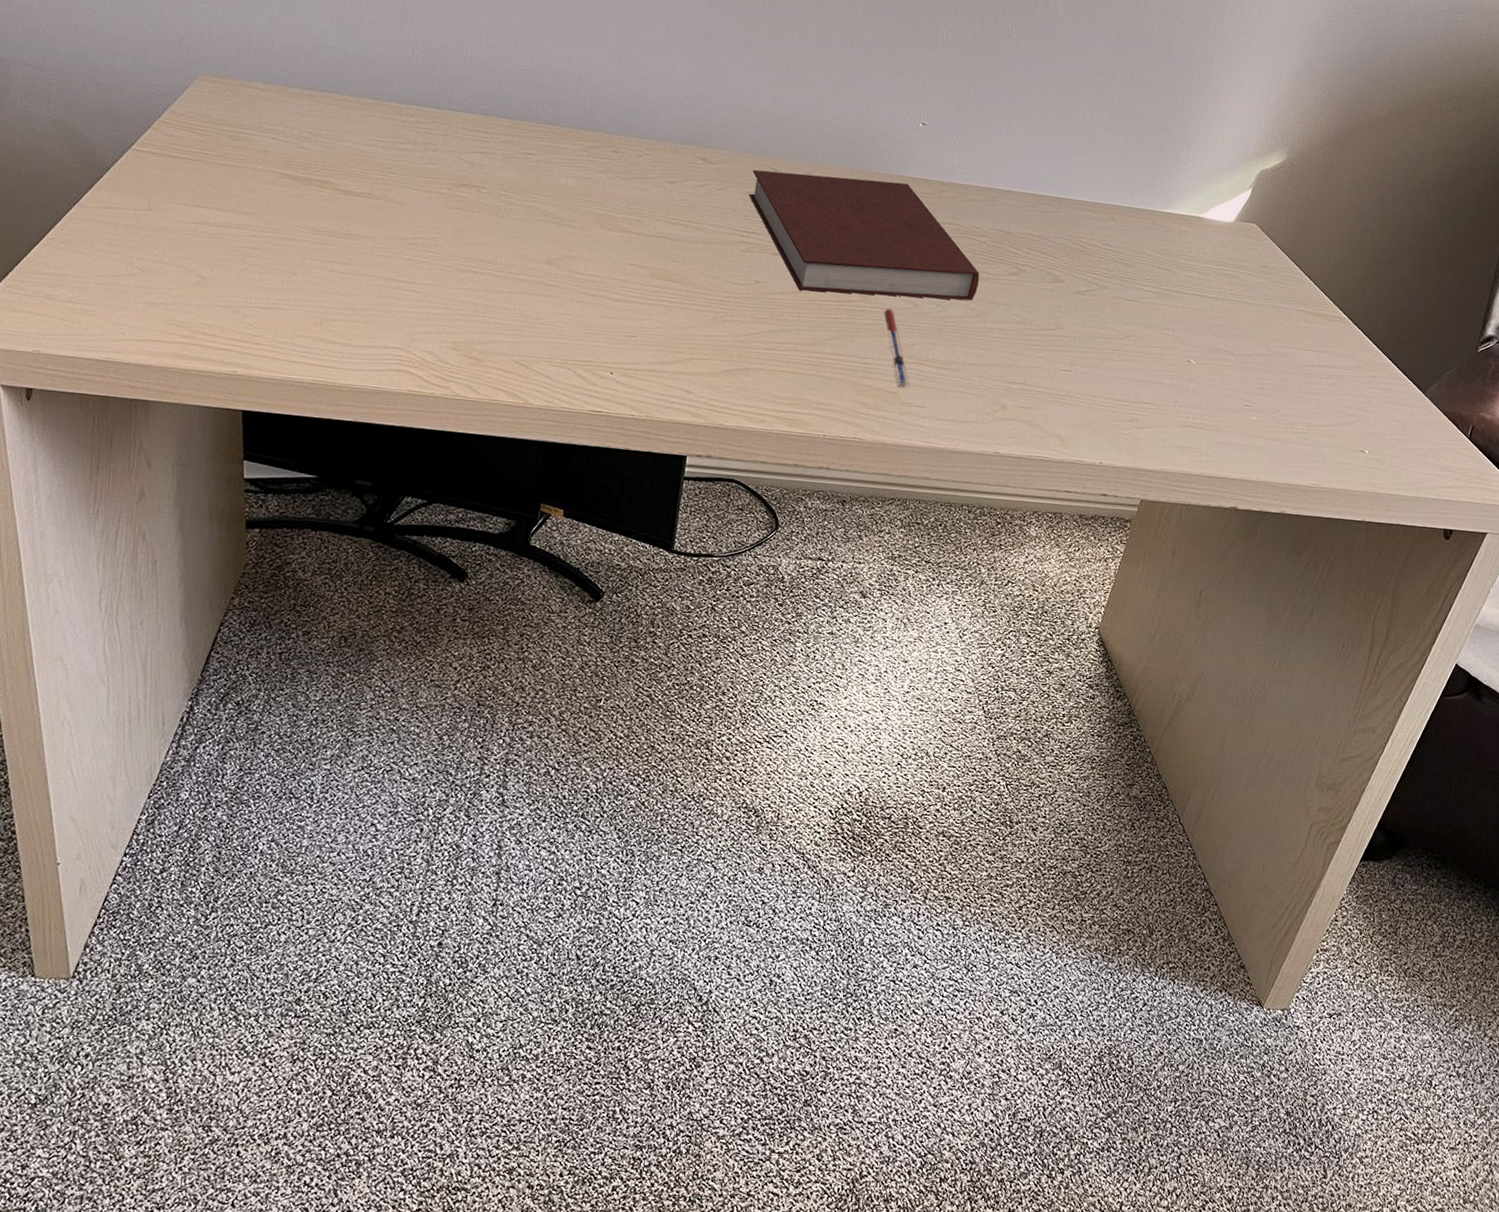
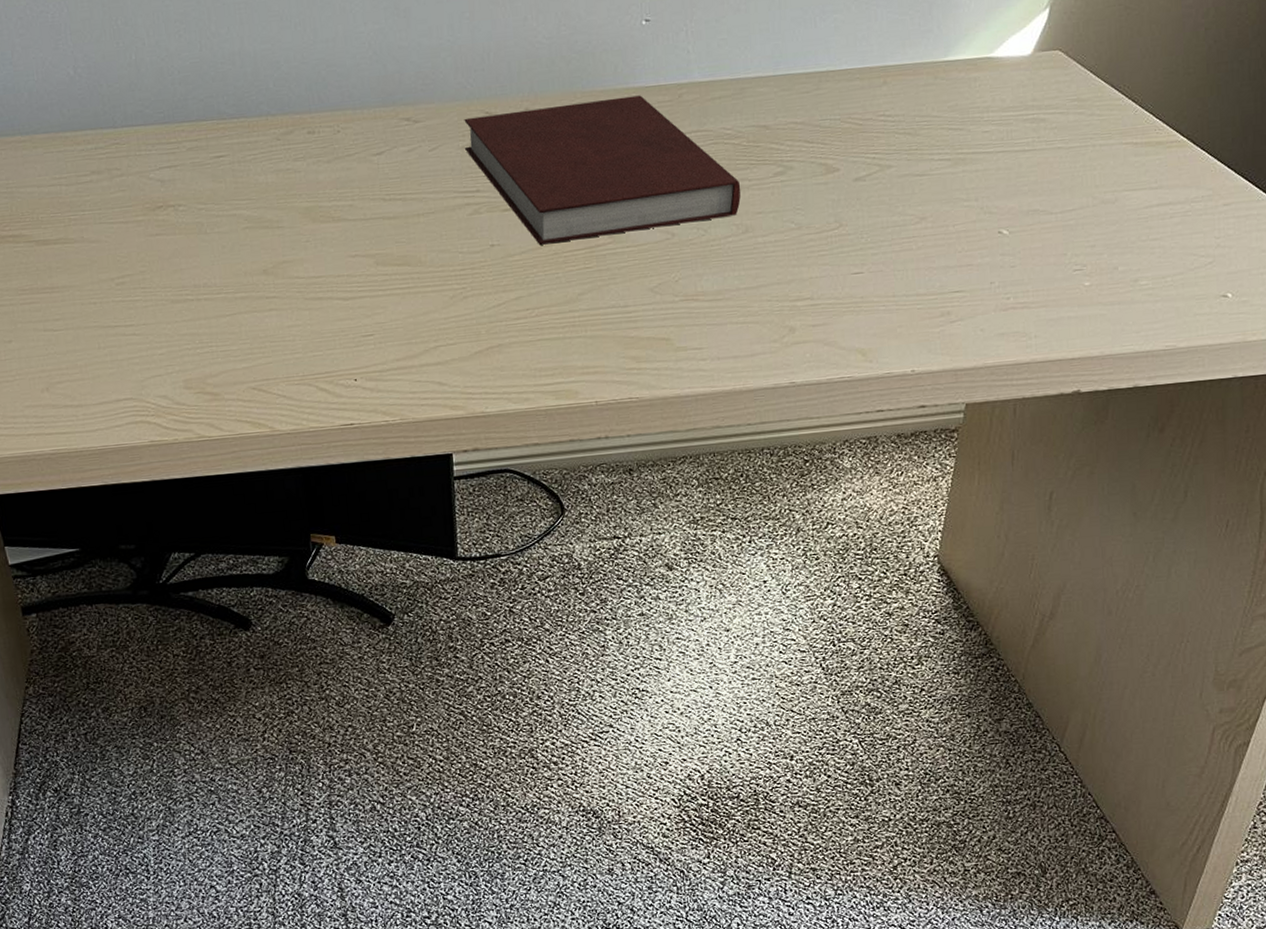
pen: present [884,309,910,387] -> none [638,245,682,331]

